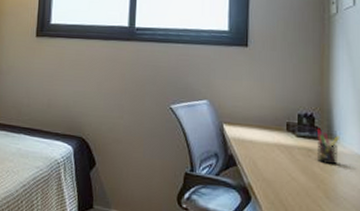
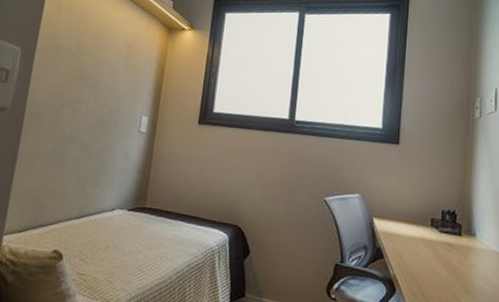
pen holder: present [317,128,341,165] -> none [457,225,479,260]

